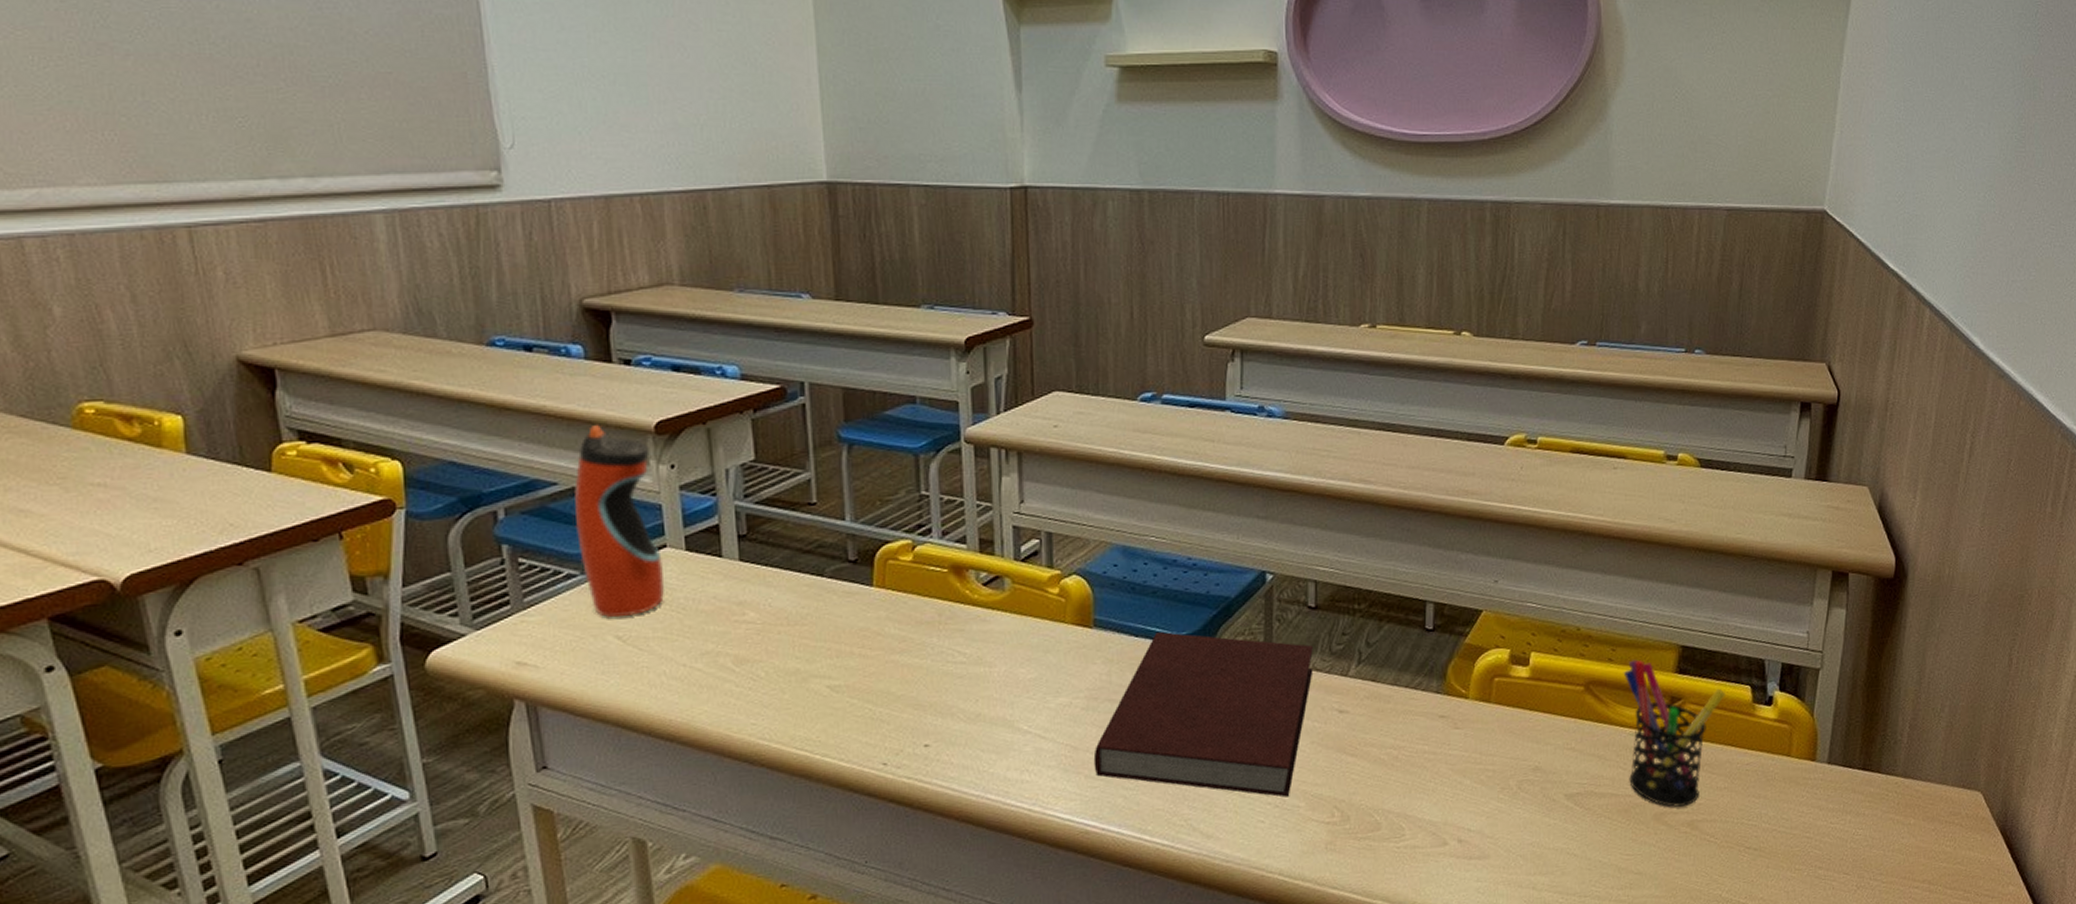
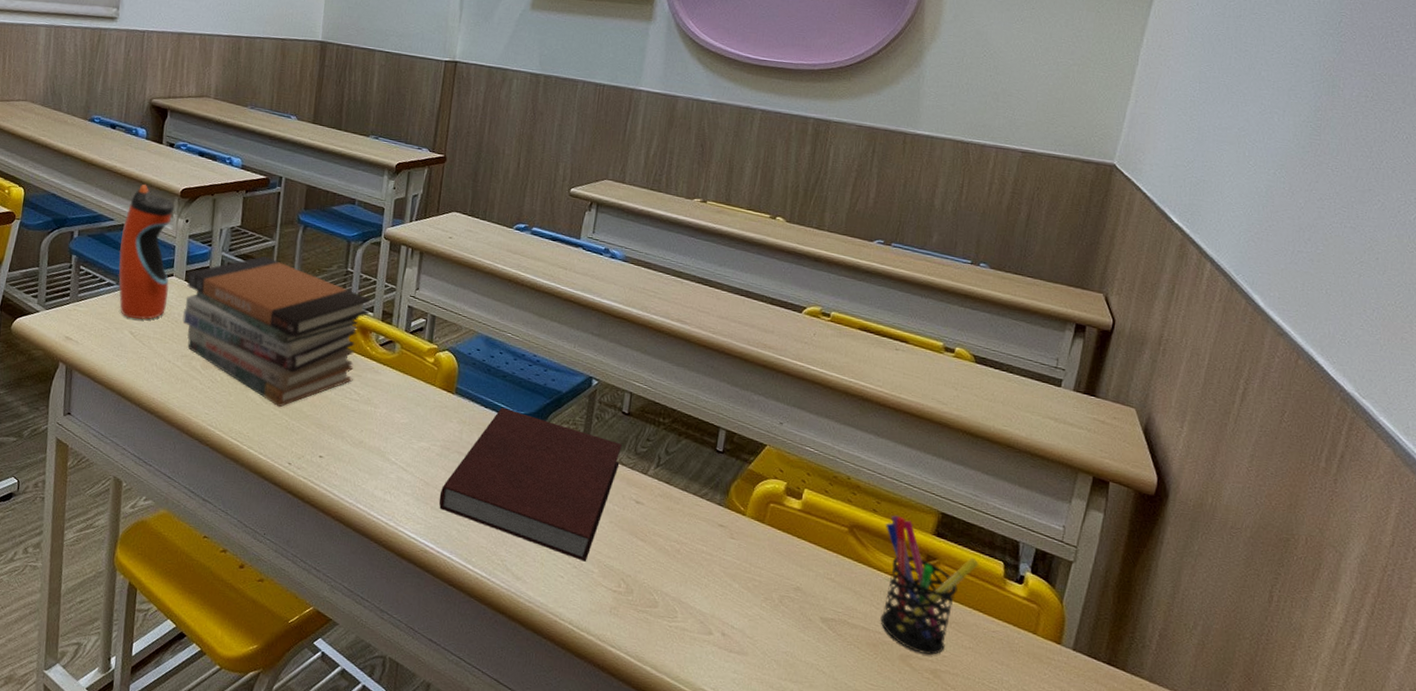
book stack: none [690,495,961,694] -> present [182,256,371,408]

